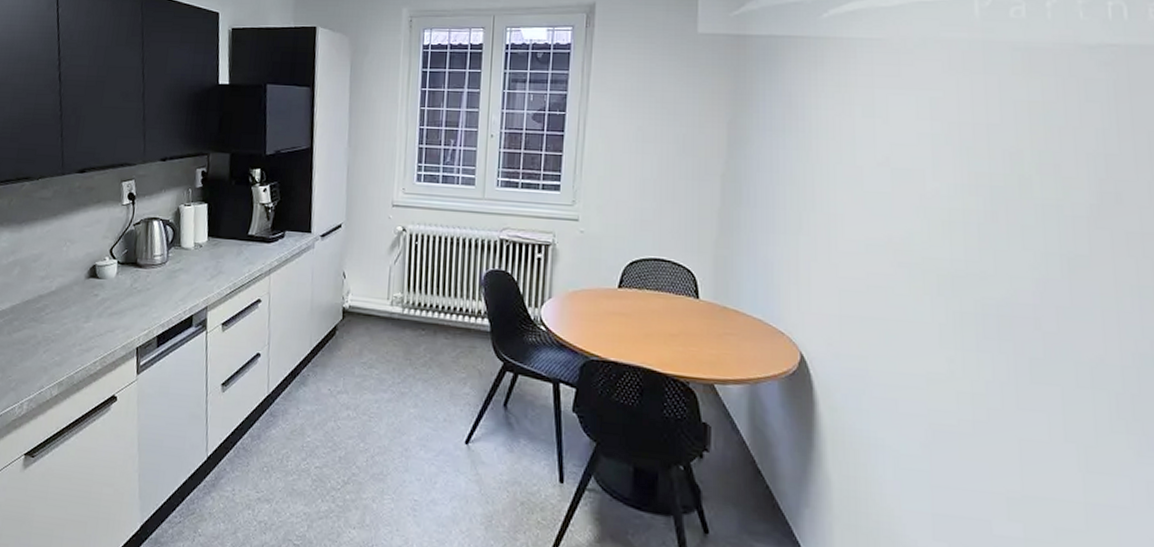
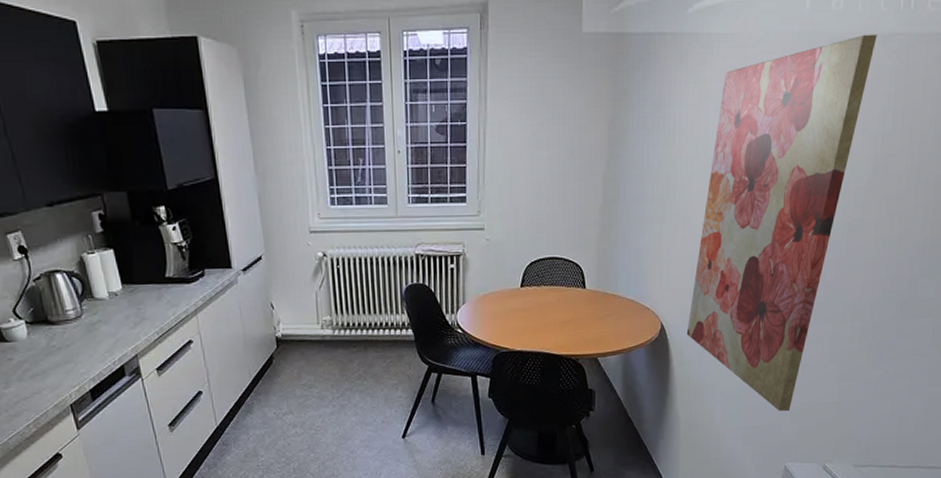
wall art: none [837,44,1080,503] -> present [686,34,877,412]

